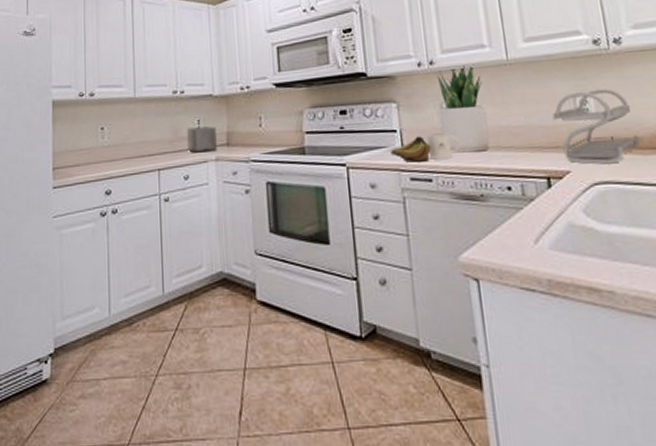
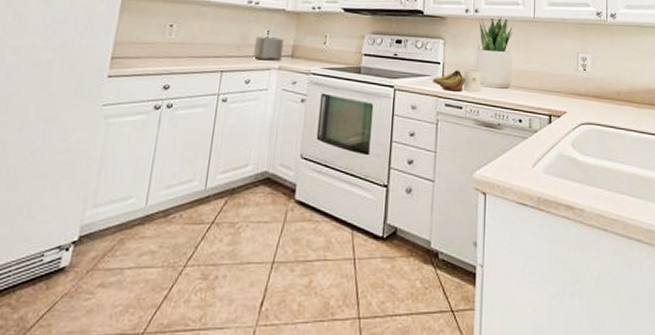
dish rack: present [553,89,640,165] -> none [560,51,617,110]

